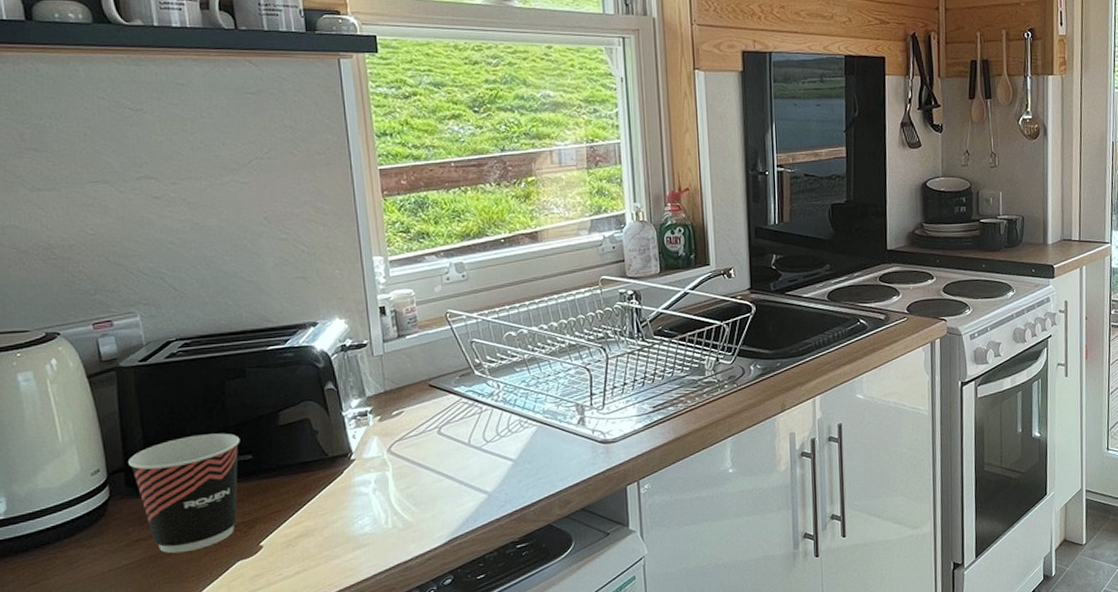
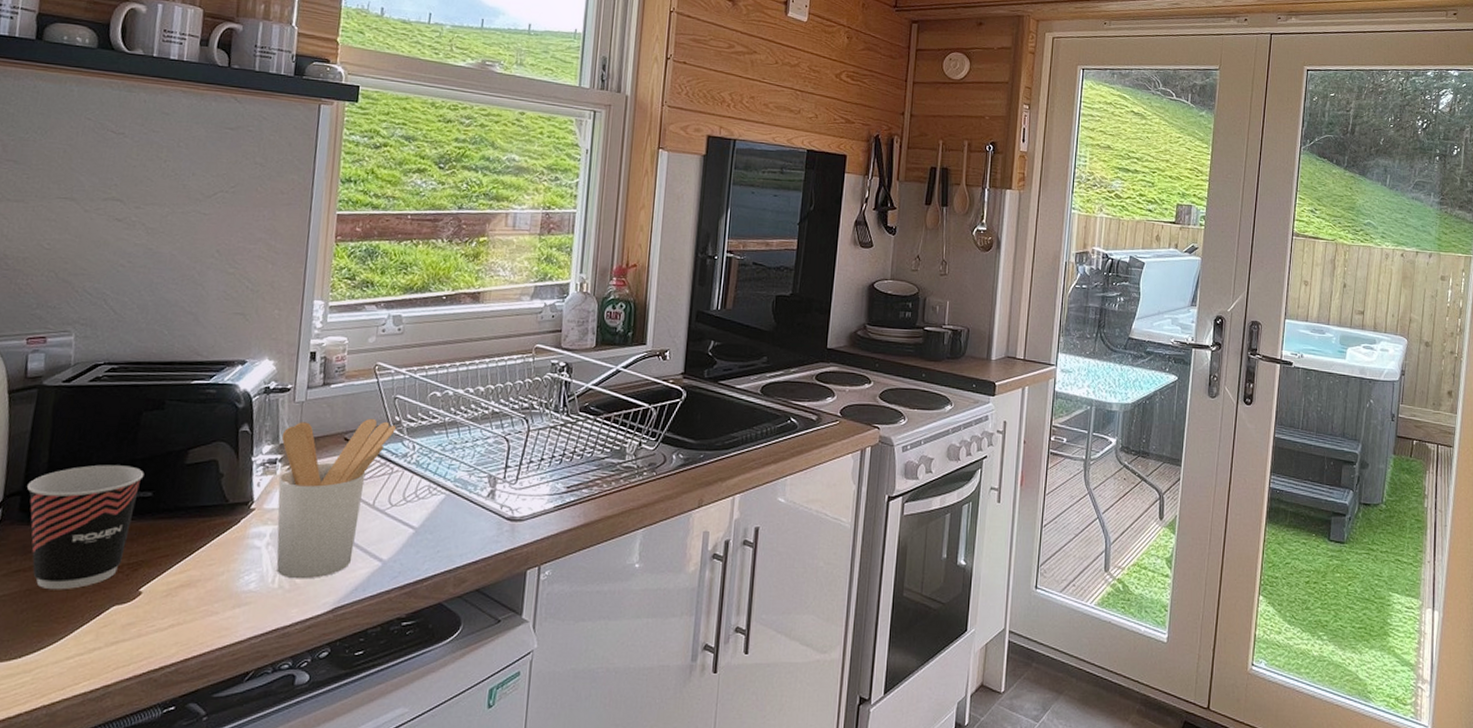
utensil holder: none [367,363,478,519] -> present [276,418,397,579]

